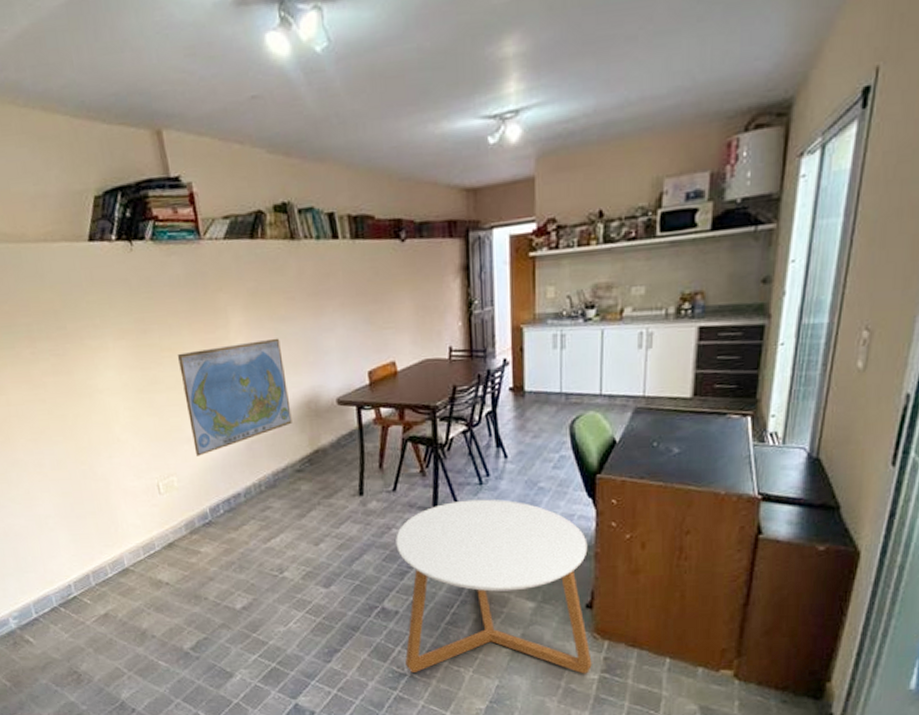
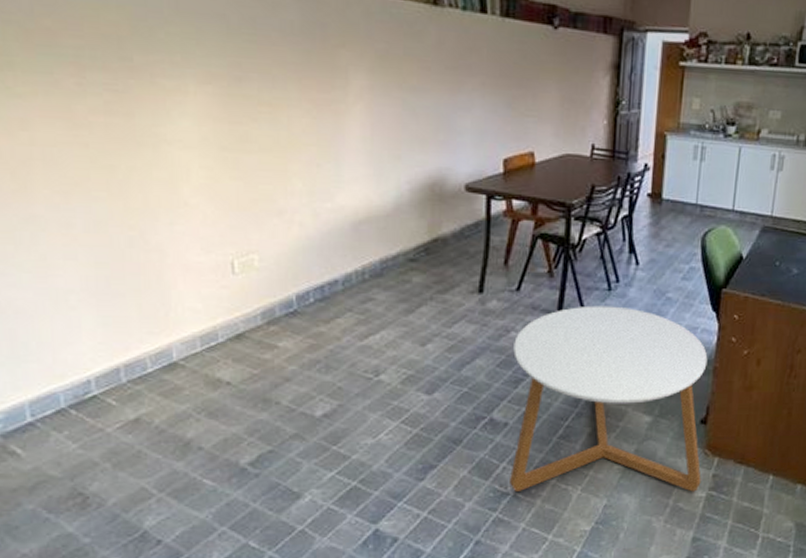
world map: present [177,338,292,456] -> none [278,109,411,233]

